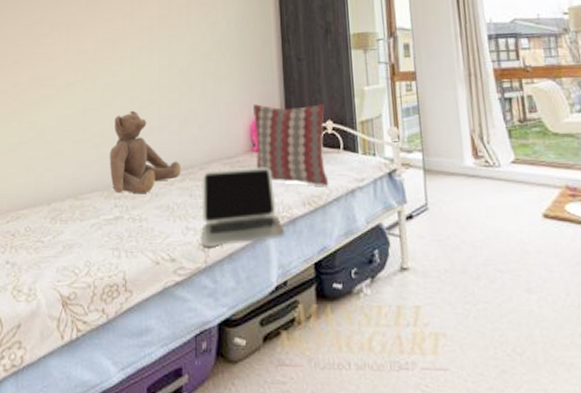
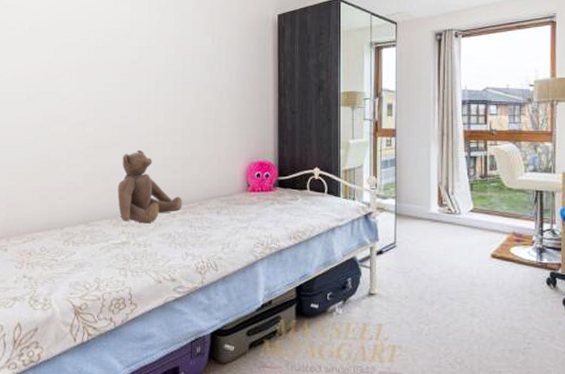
laptop: present [201,166,285,248] -> none [199,204,272,271]
pillow: present [253,104,329,186] -> none [249,150,313,224]

